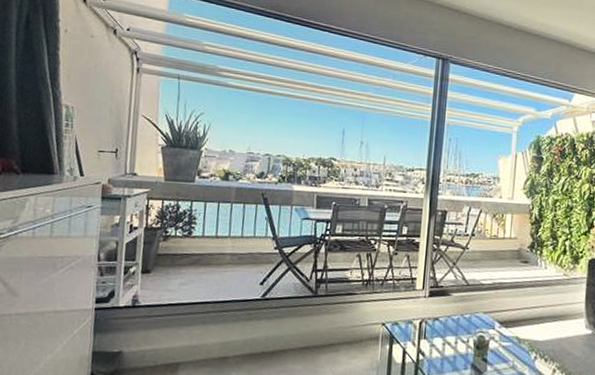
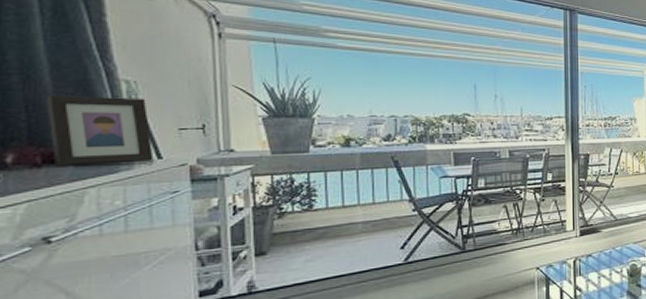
picture frame: none [9,114,78,179] -> present [46,94,154,167]

